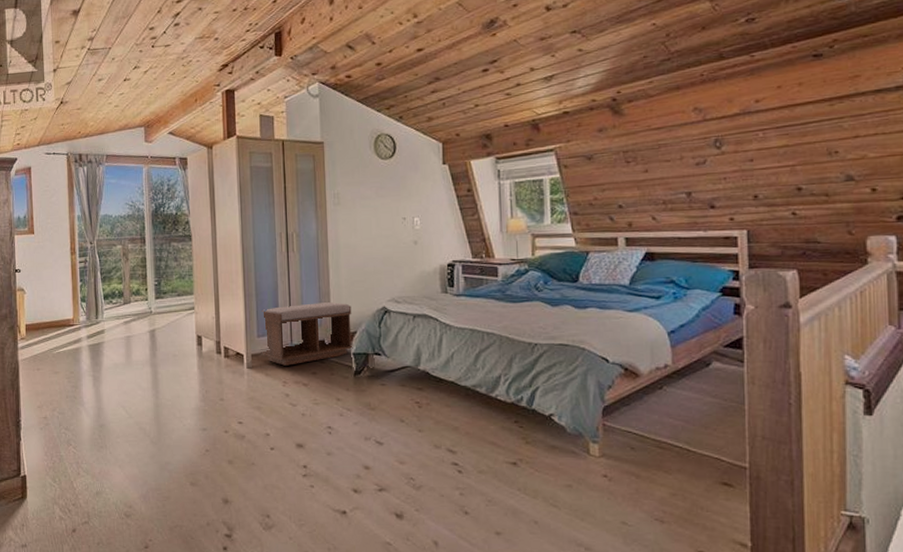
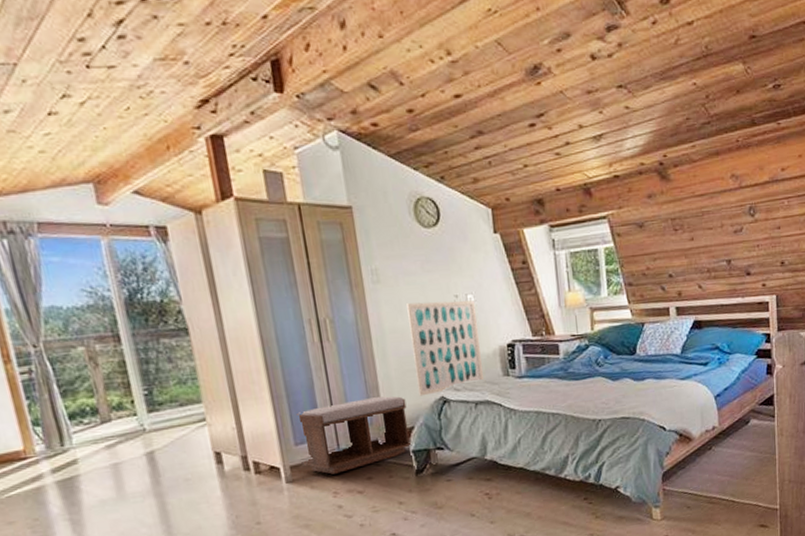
wall art: none [360,222,424,305] -> present [407,300,484,396]

